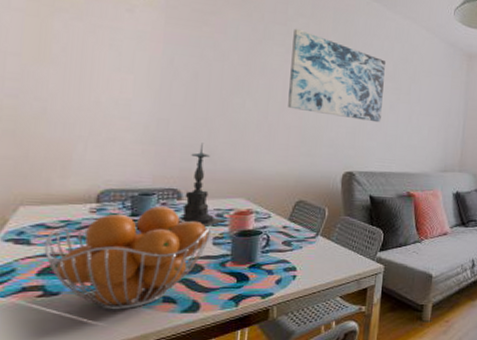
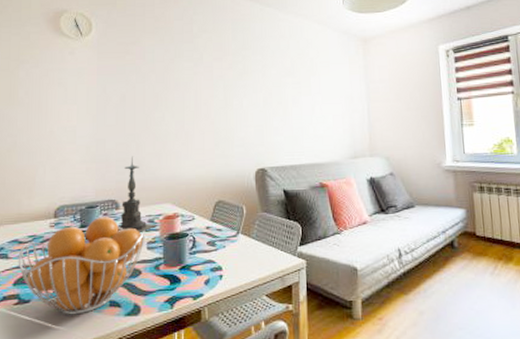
wall art: present [288,28,385,123] -> none [199,43,285,118]

